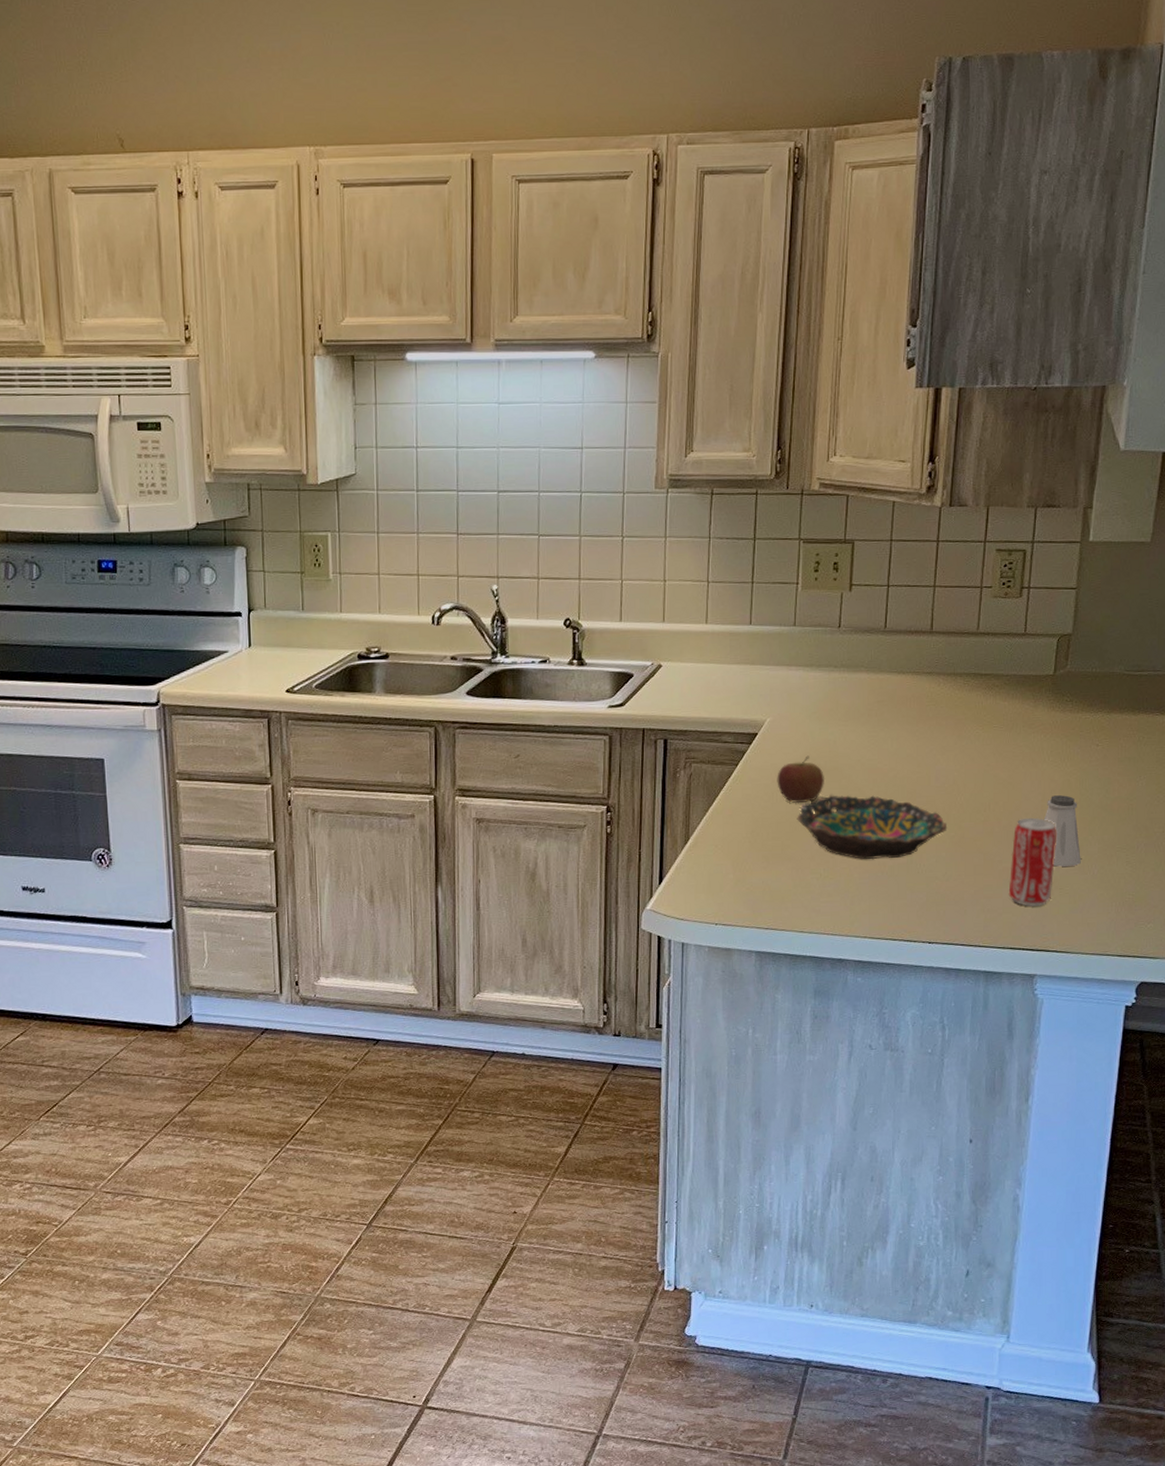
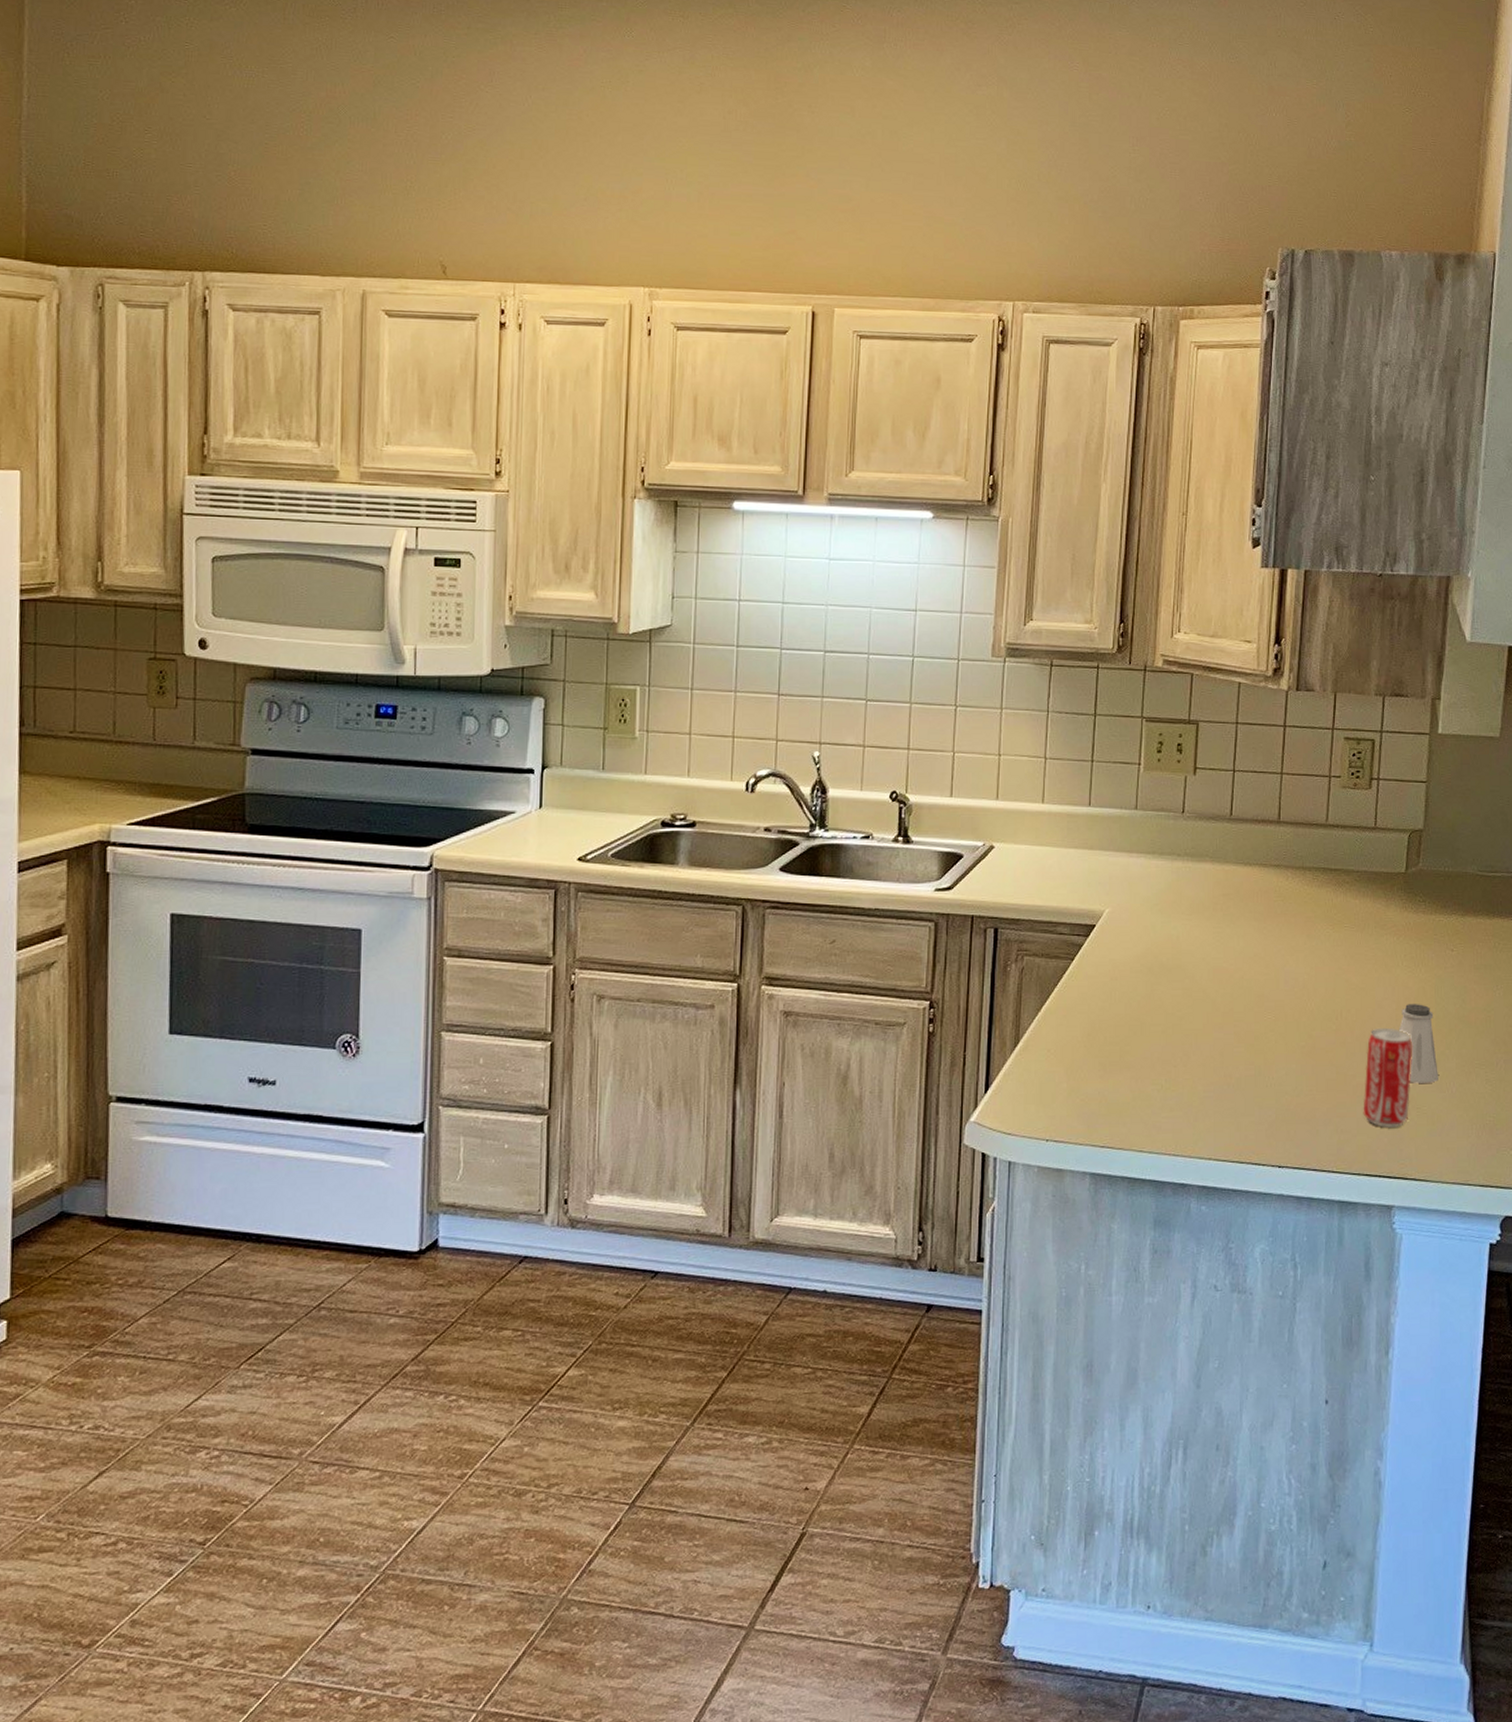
apple: present [777,755,825,804] -> none [1115,951,1168,1005]
bowl: present [797,795,948,860] -> none [1136,996,1298,1071]

